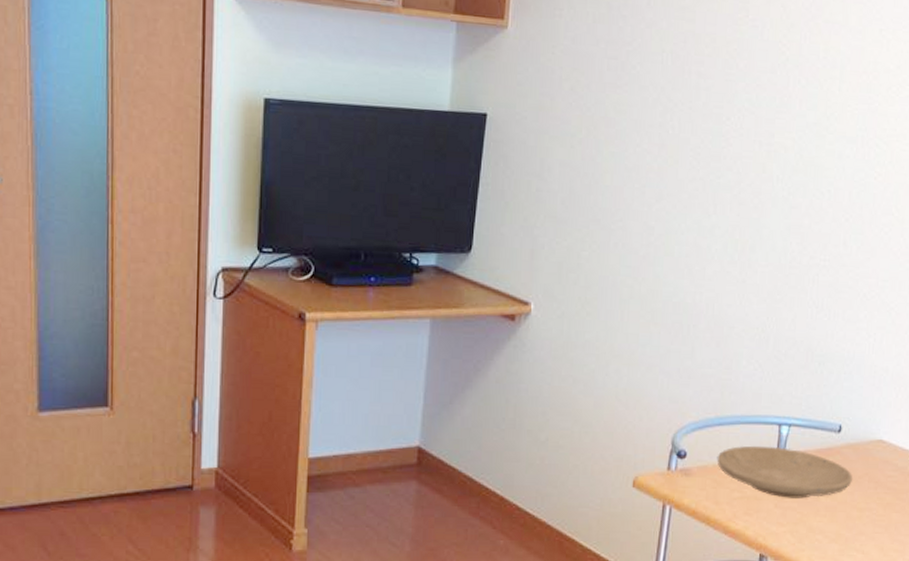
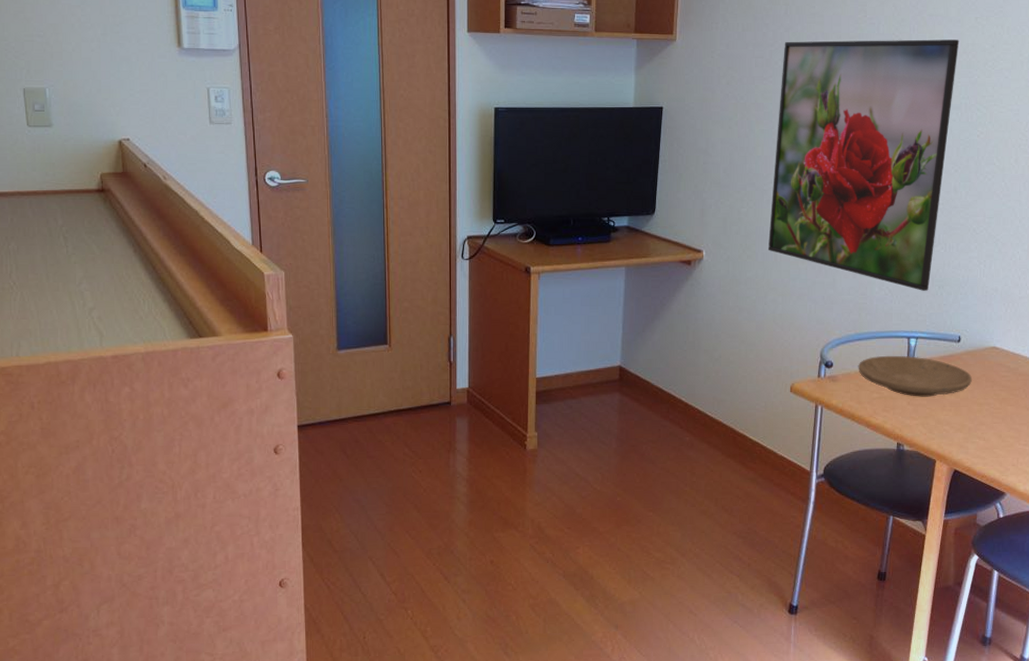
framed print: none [614,40,859,368] -> present [768,39,959,291]

